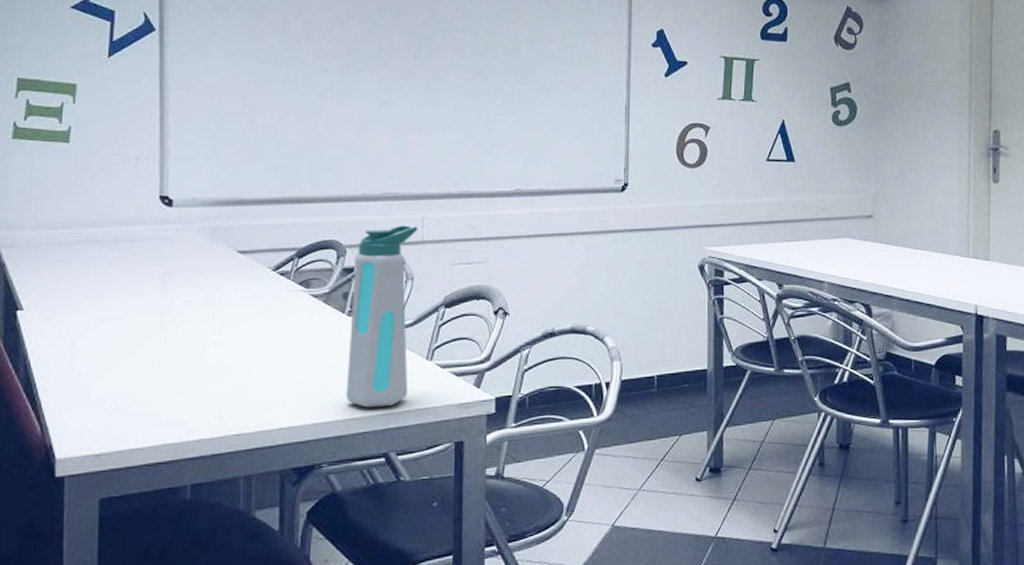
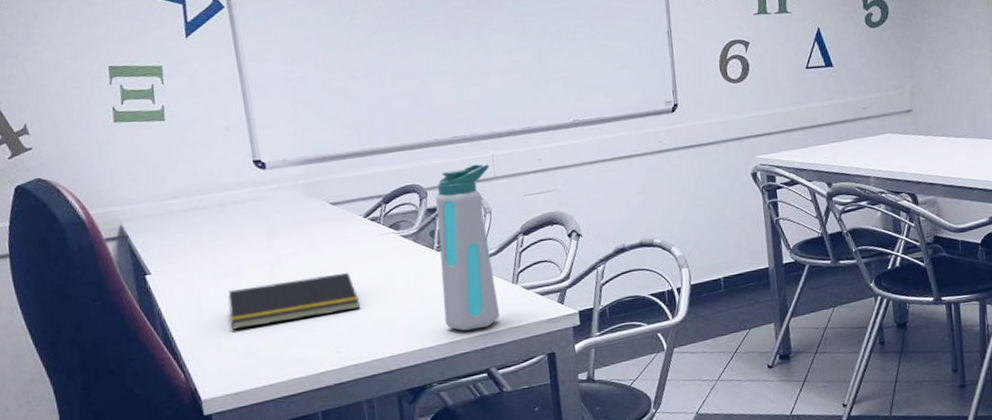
notepad: none [104,329,254,383] -> present [227,272,360,331]

